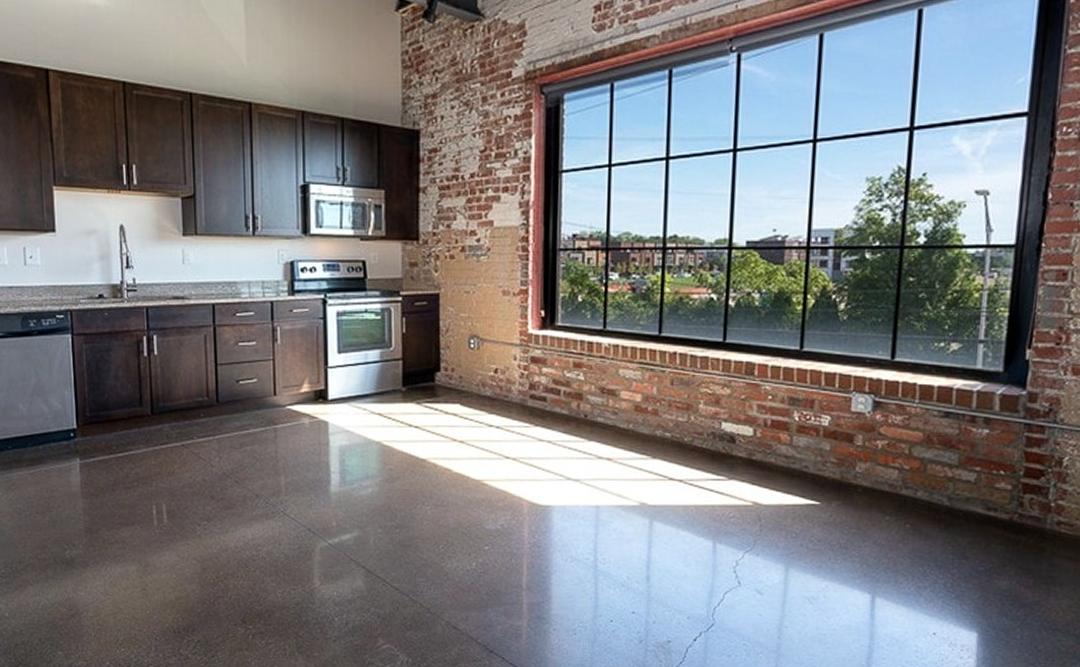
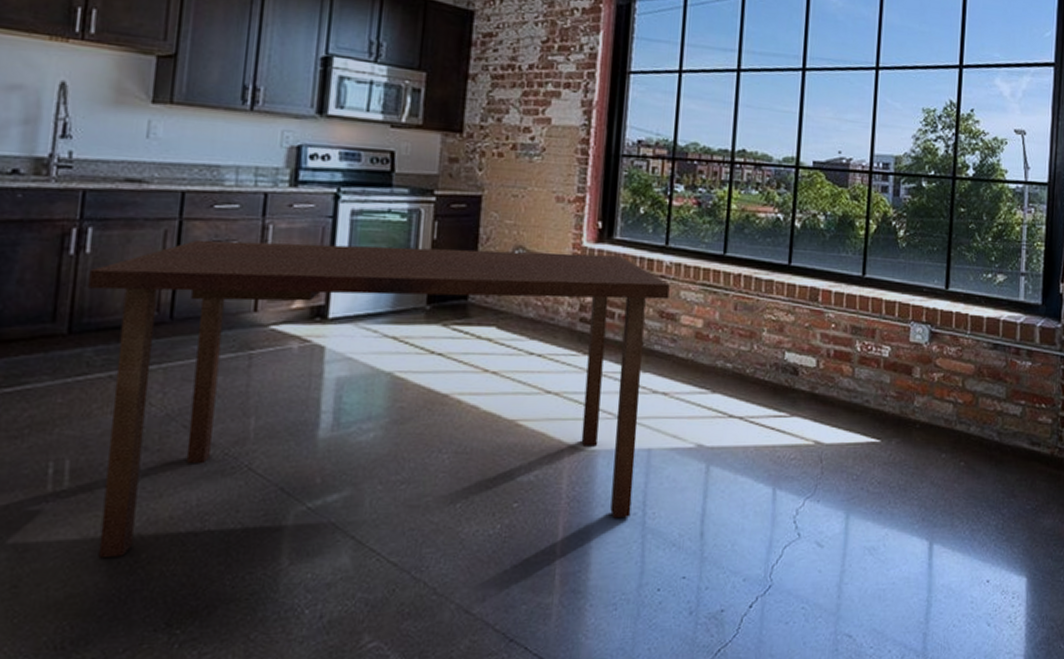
dining table: none [159,339,609,574] -> present [87,240,670,559]

